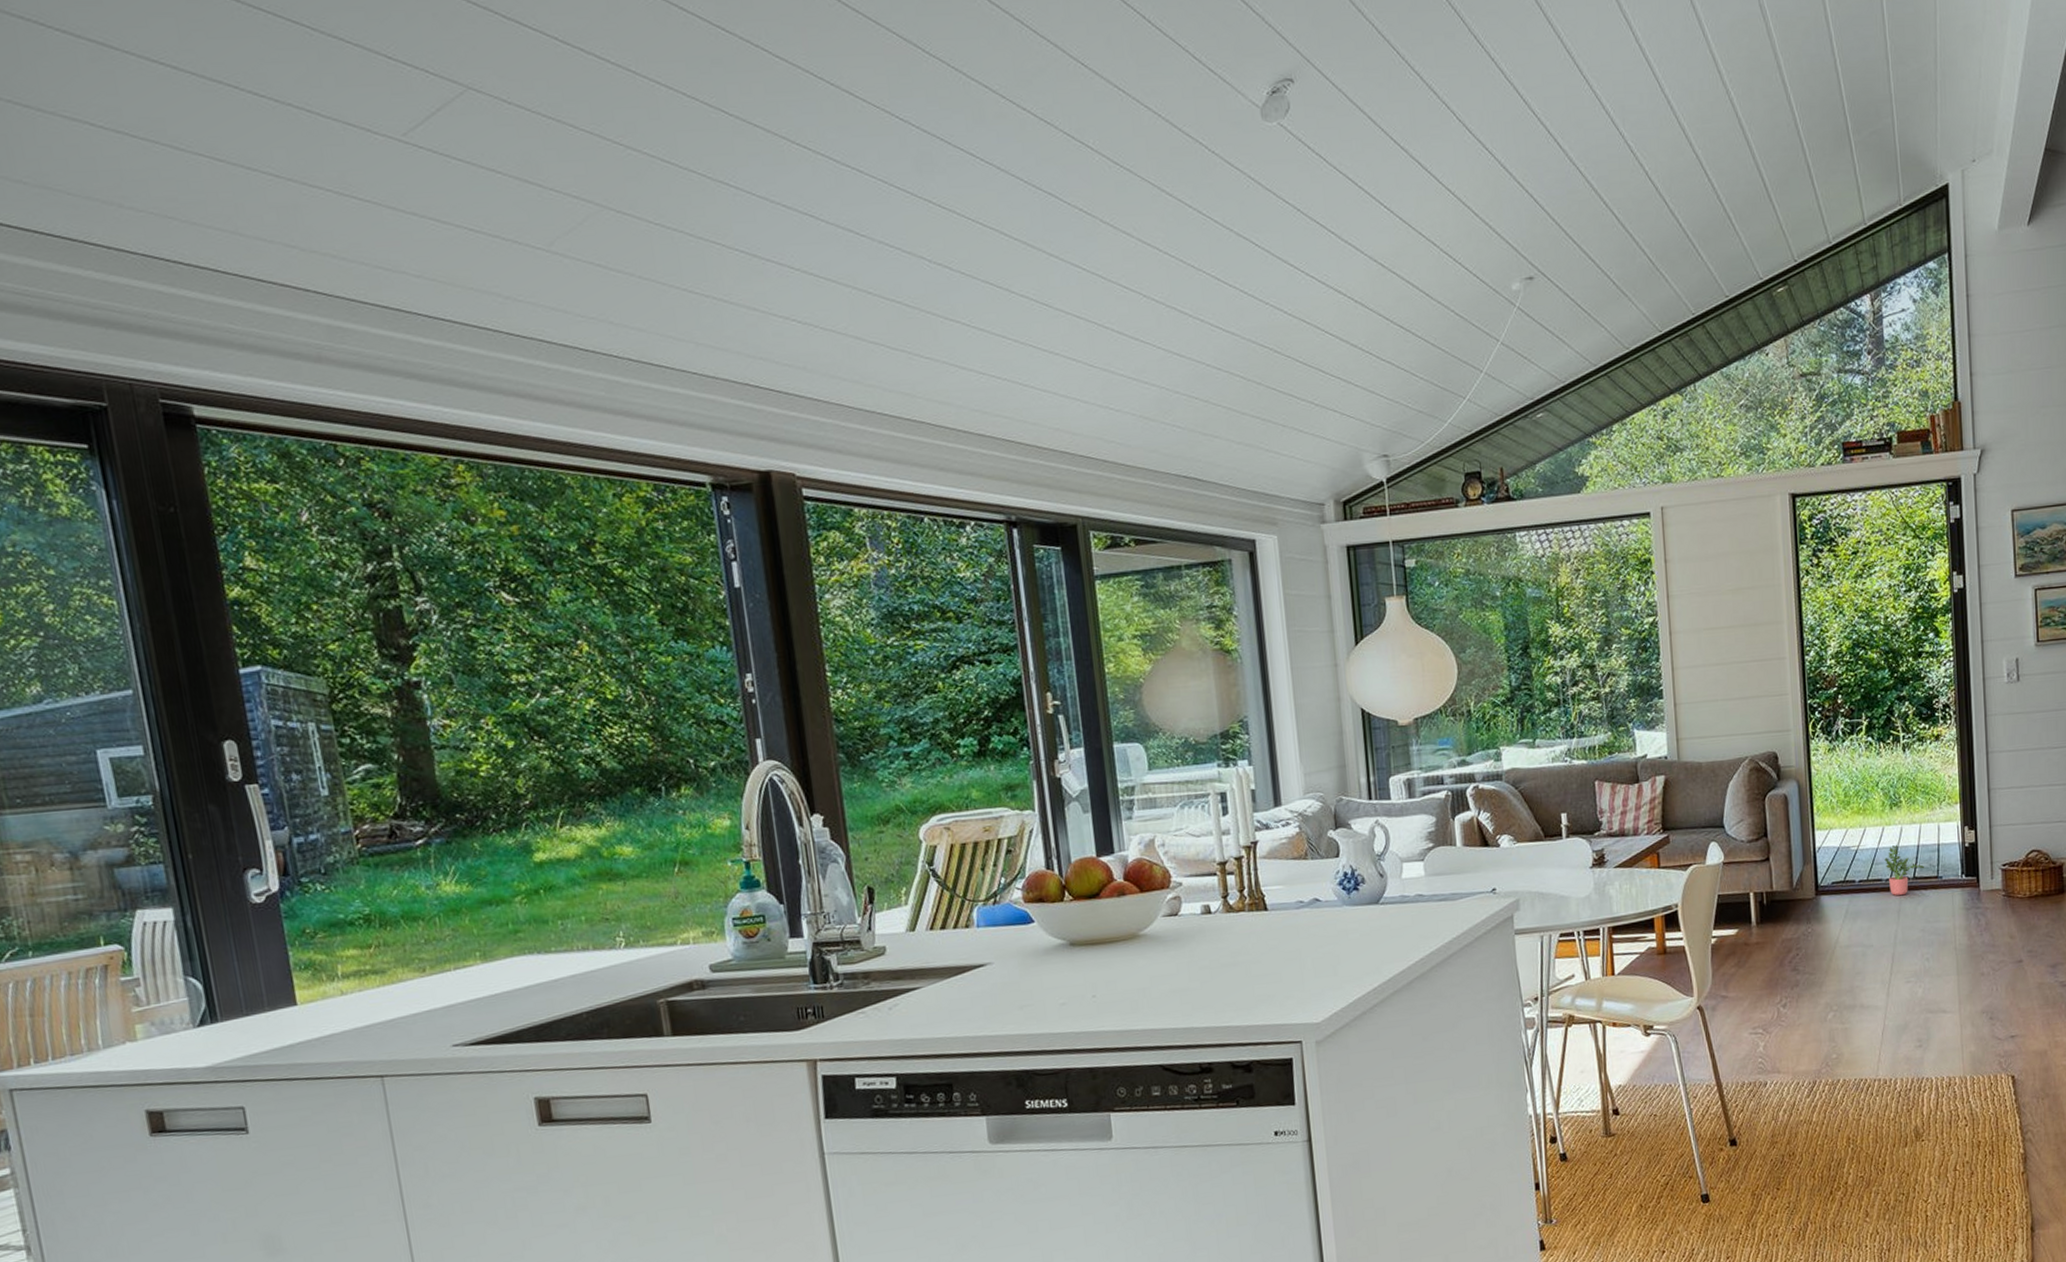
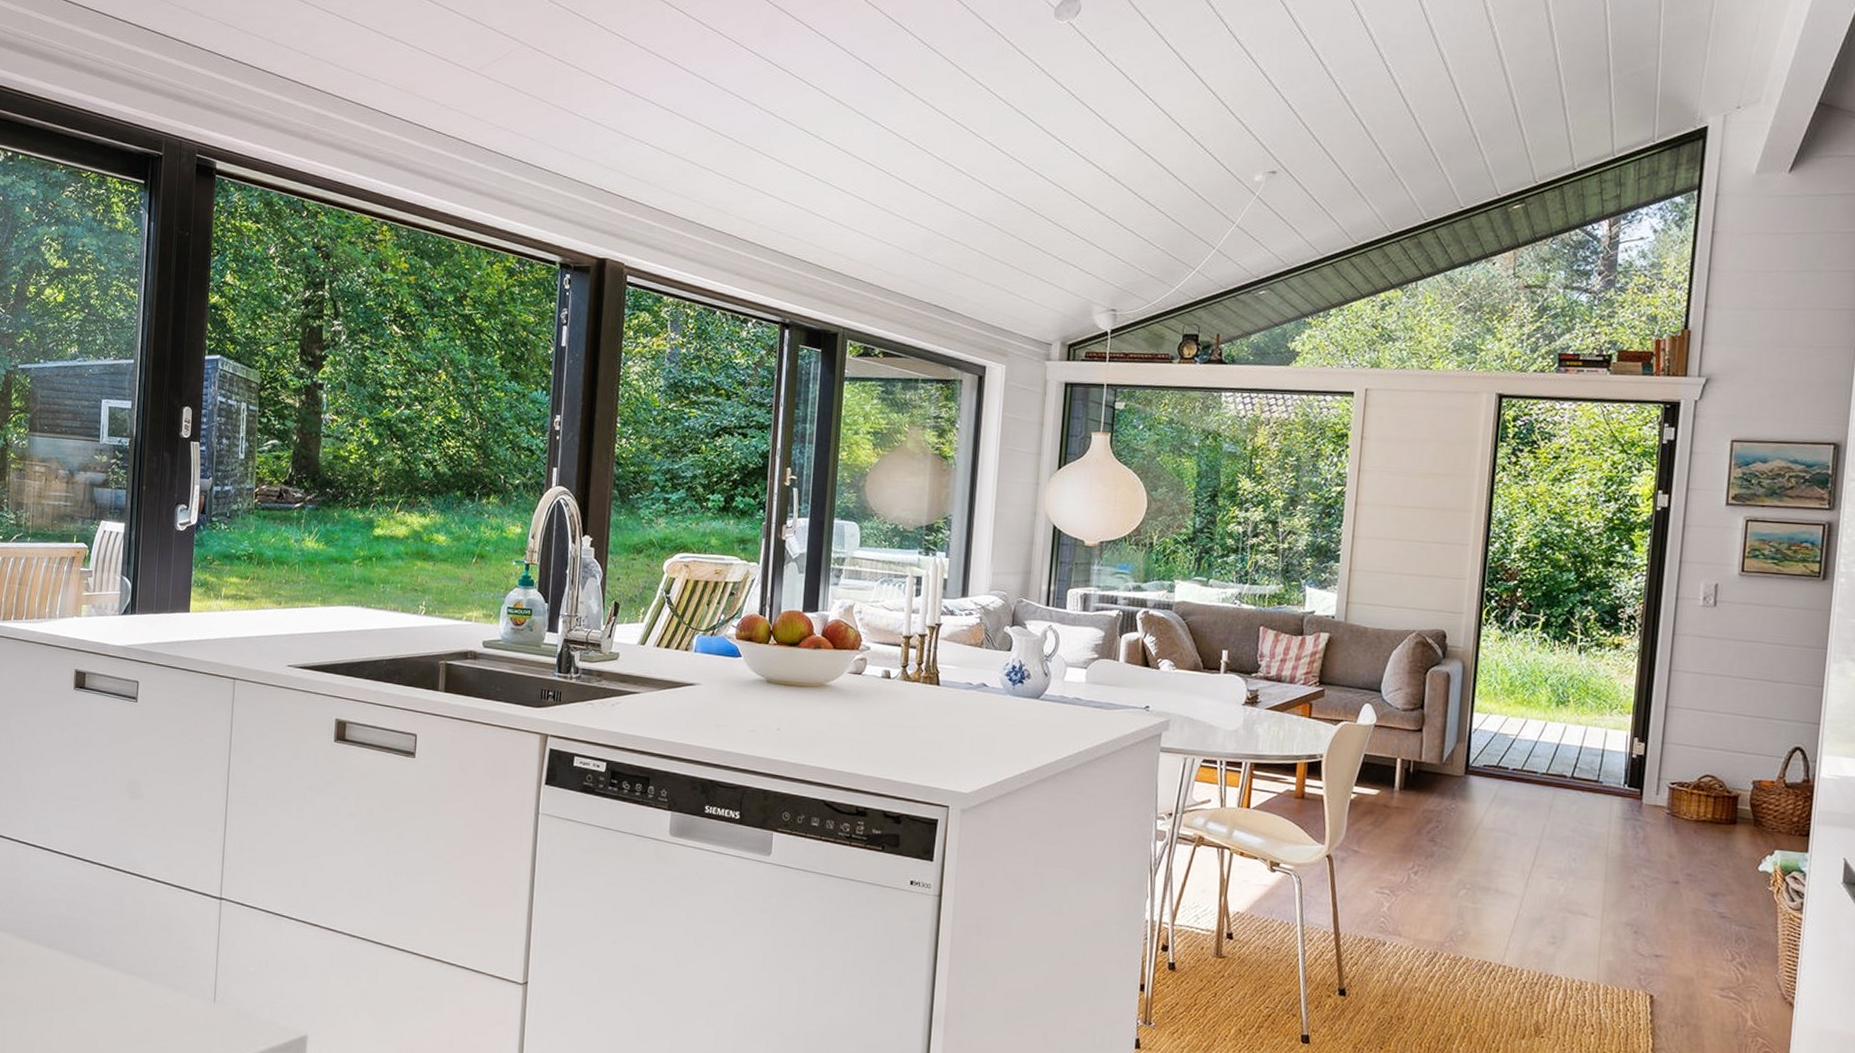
potted plant: present [1884,844,1925,896] -> none [1543,740,1585,792]

